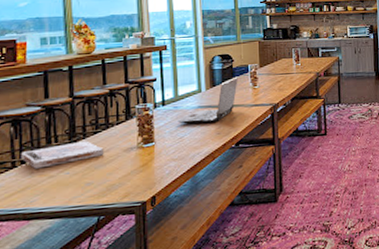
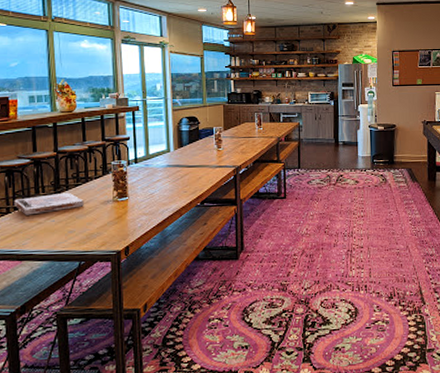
laptop computer: present [178,76,238,124] -> none [149,138,204,181]

